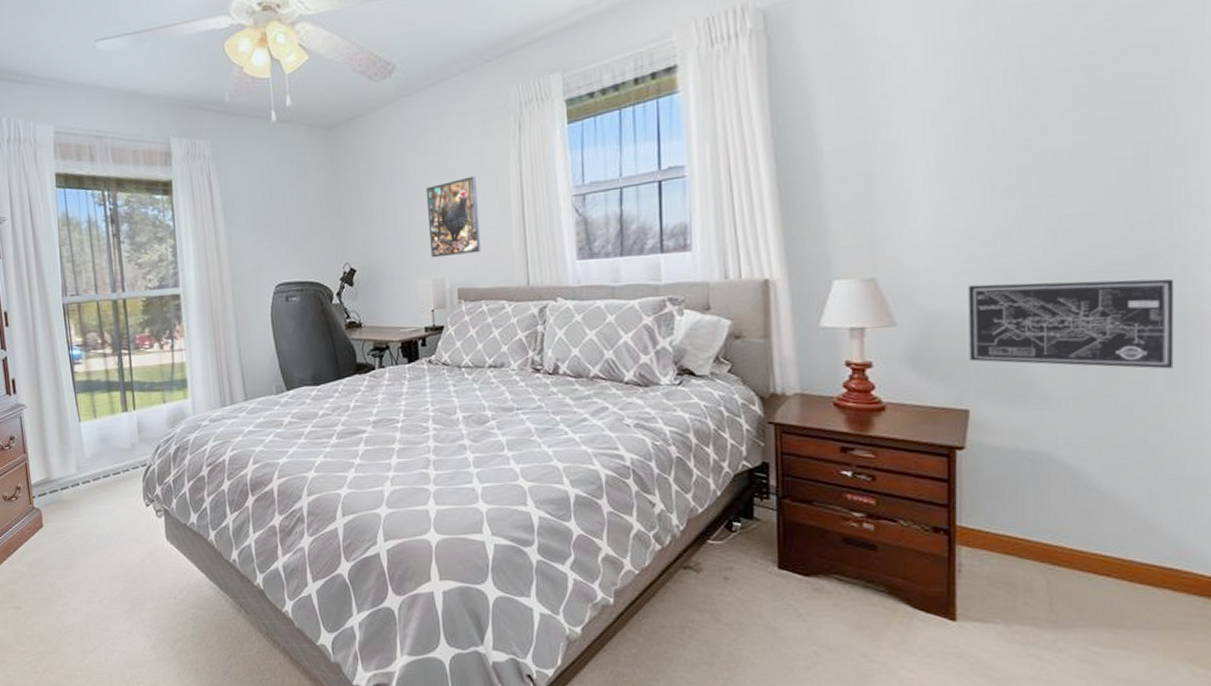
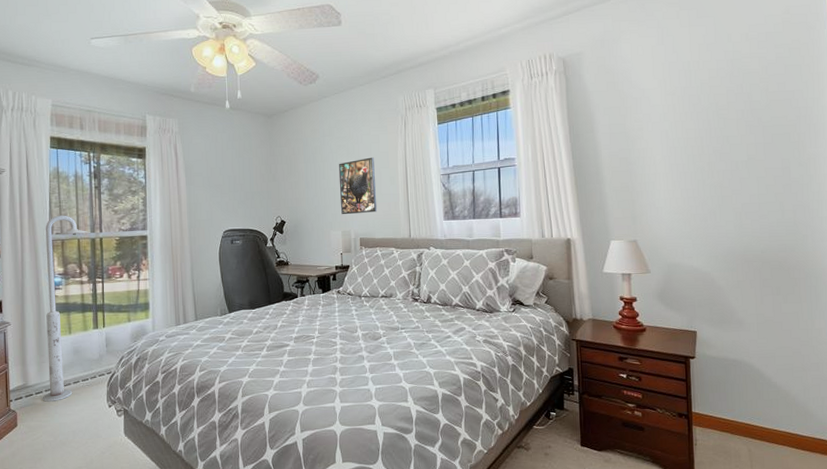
floor lamp: none [57,272,109,499] -> present [42,215,89,402]
wall art: present [968,278,1175,369] -> none [692,246,812,305]

